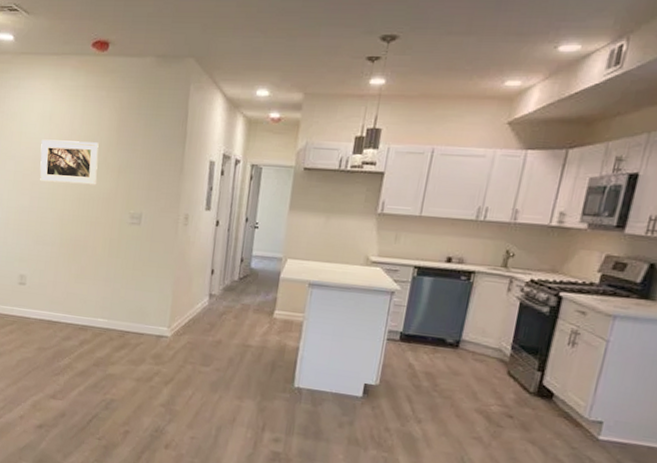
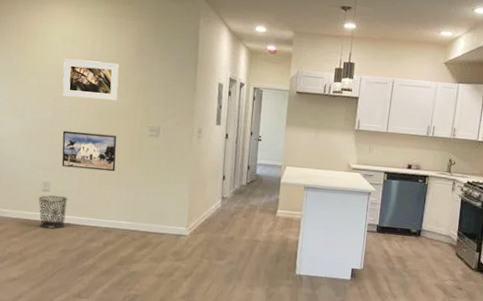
waste bin: none [14,289,44,326] -> present [38,195,68,230]
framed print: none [38,219,95,264] -> present [61,130,117,172]

